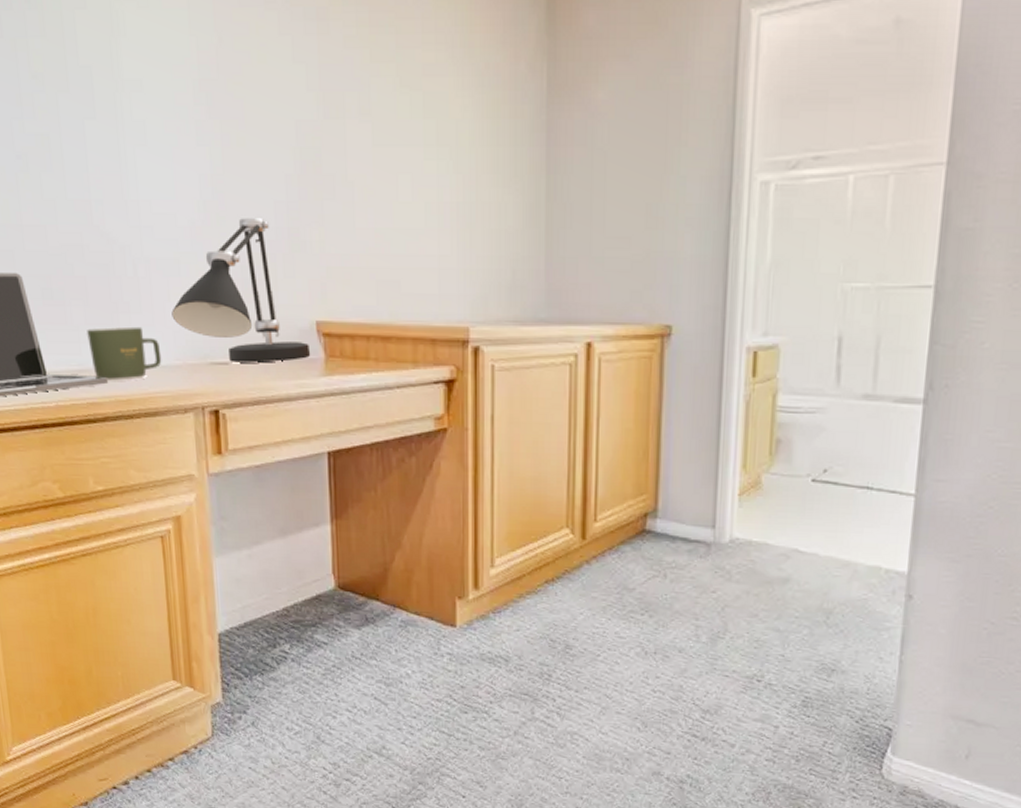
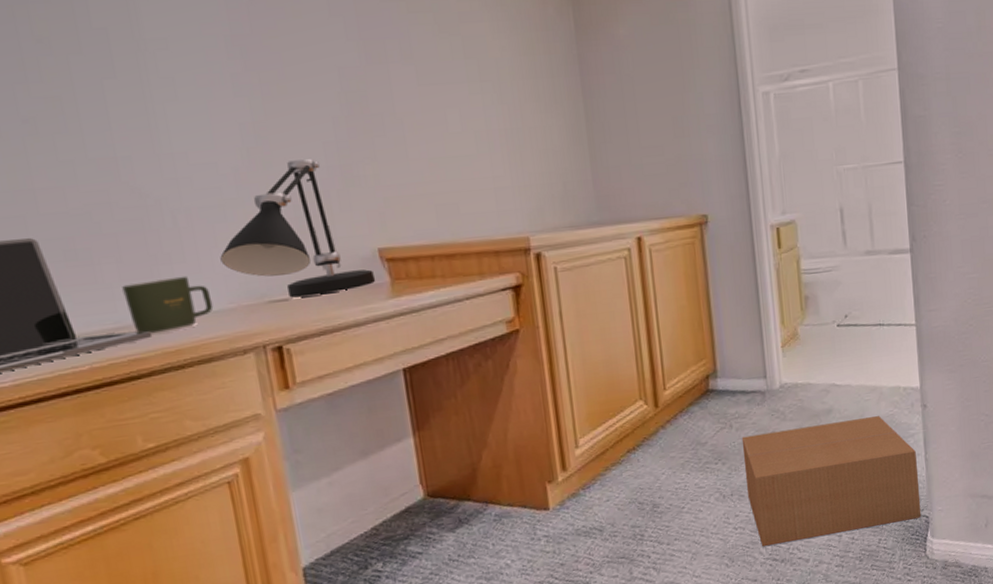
cardboard box: none [673,590,889,729] -> present [741,416,922,547]

